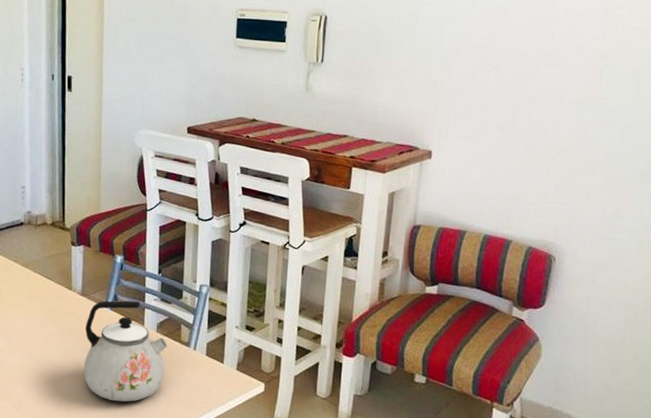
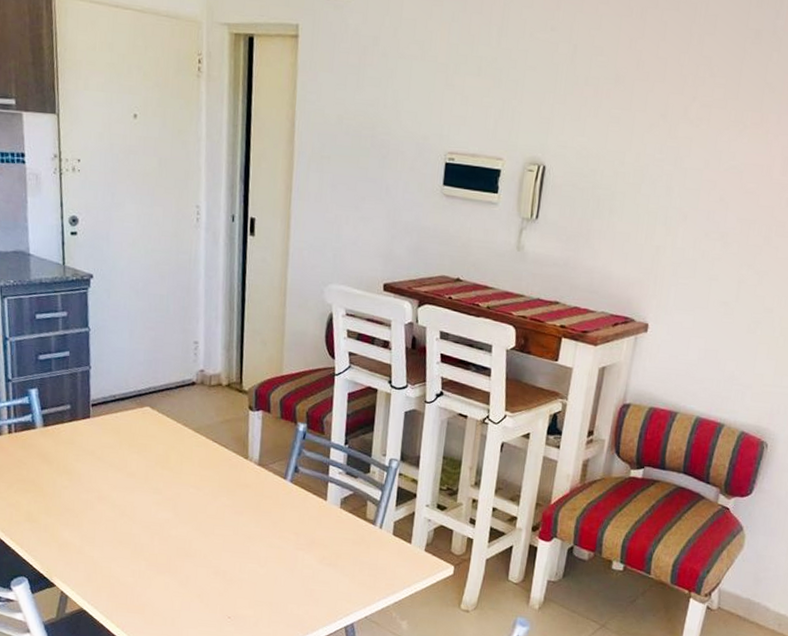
kettle: present [83,300,168,402] -> none [258,472,352,582]

